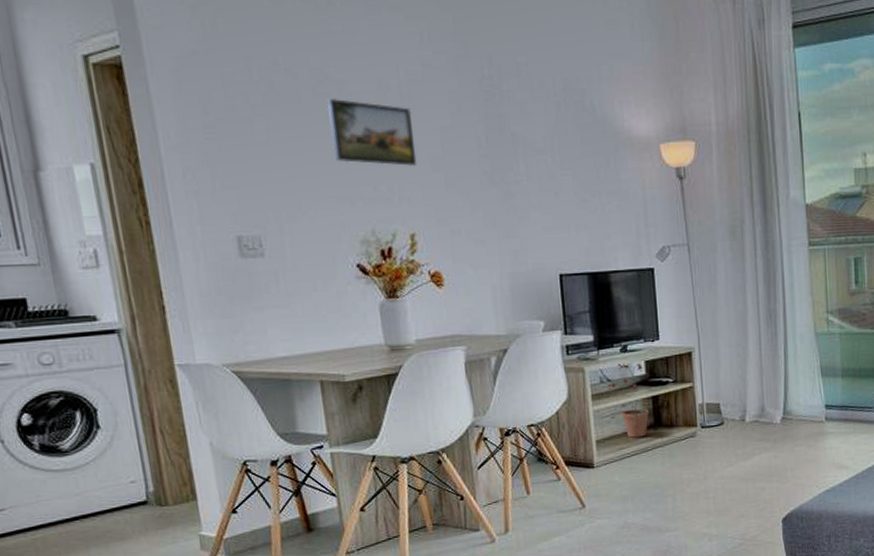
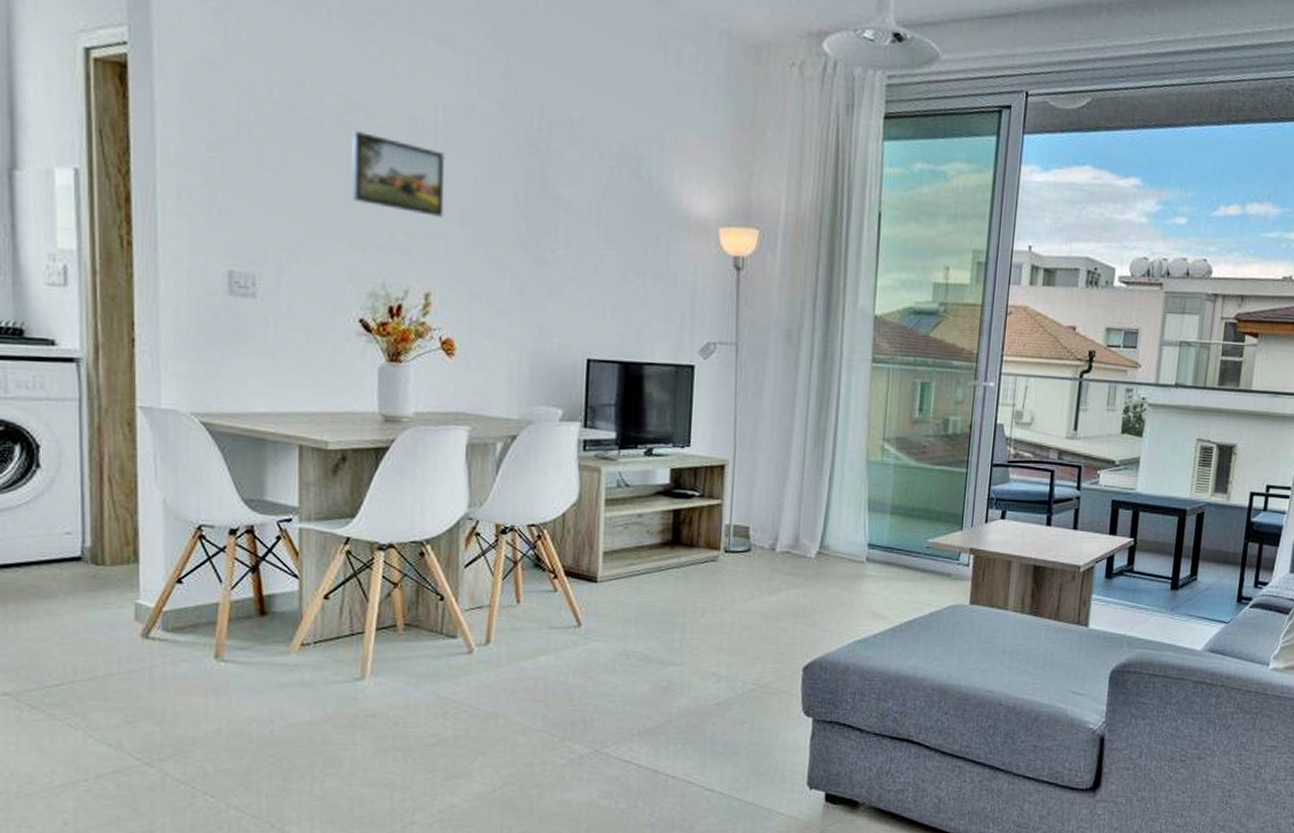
potted plant: present [607,362,649,438] -> none [624,468,667,554]

